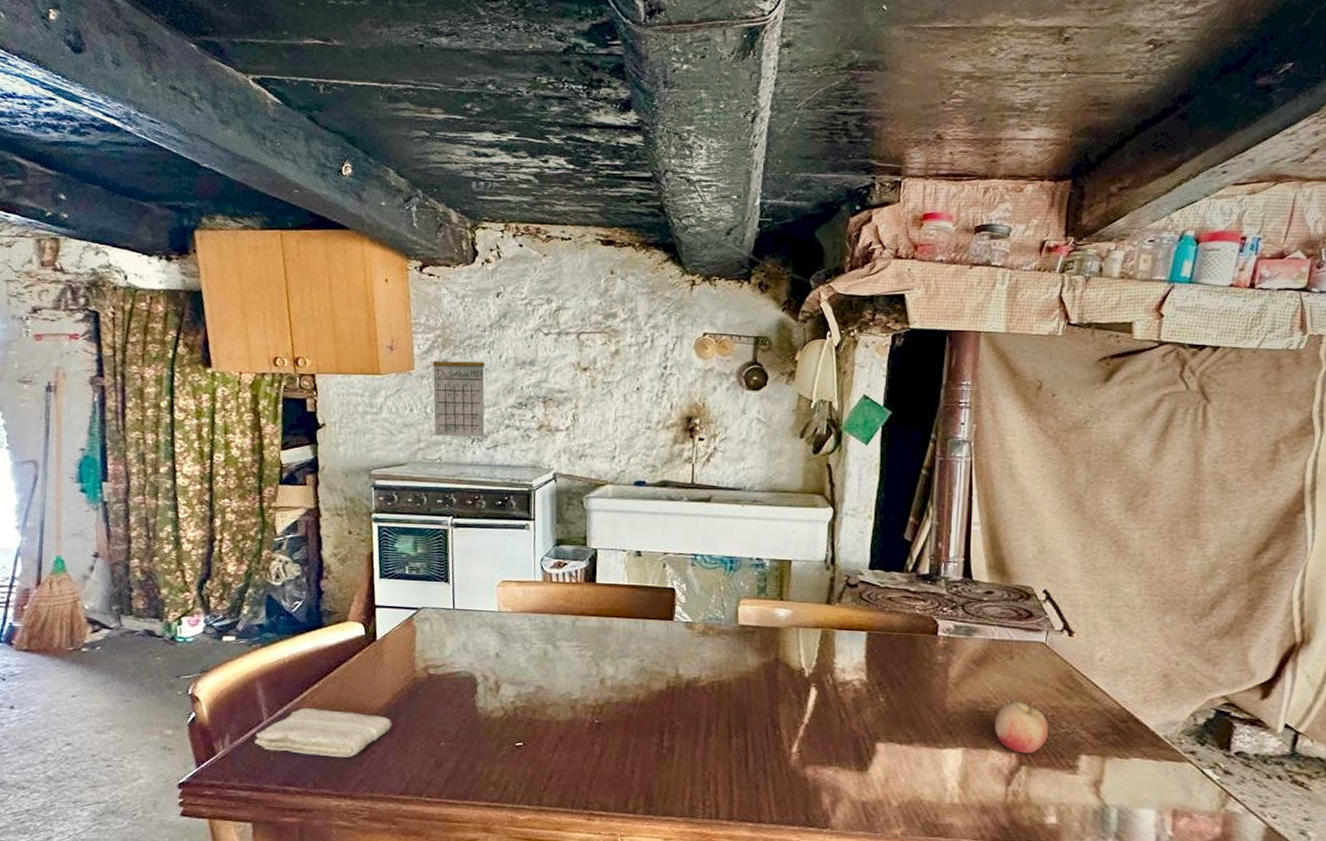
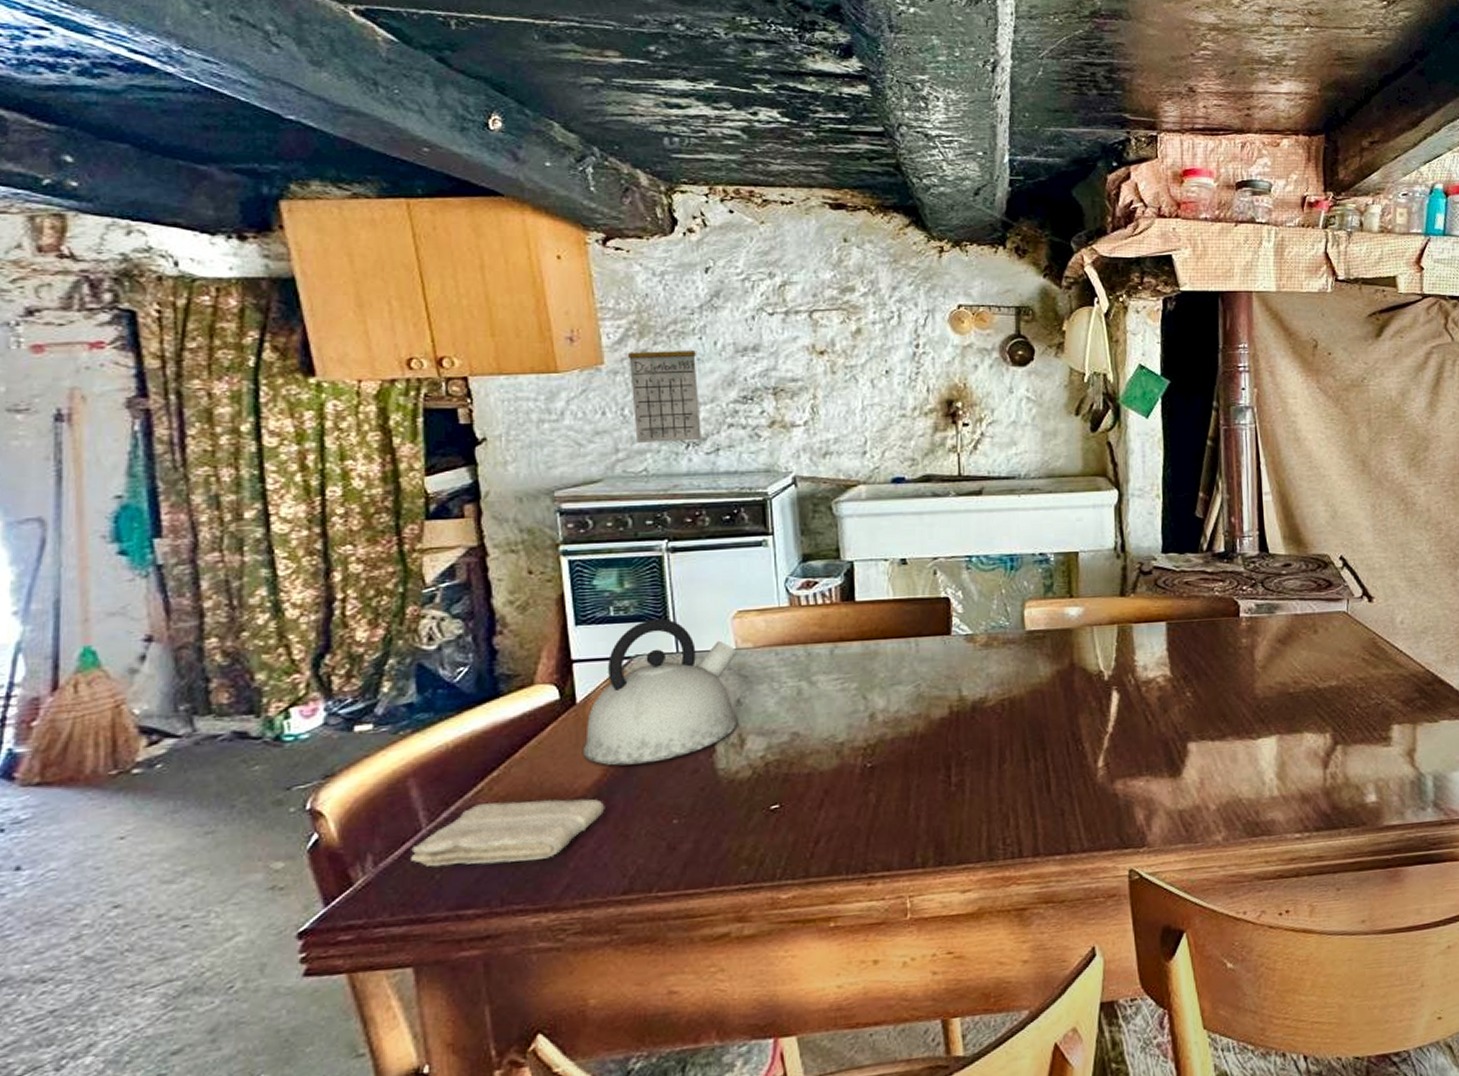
kettle: none [378,579,499,695] -> present [582,618,738,766]
fruit: present [994,702,1049,754] -> none [1305,678,1359,732]

